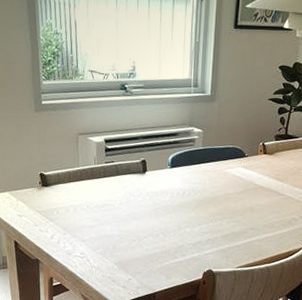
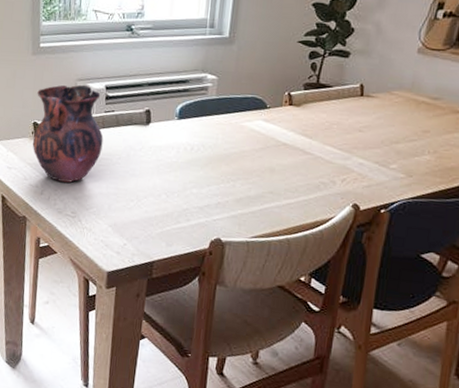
vase: none [40,138,105,227] -> present [32,84,104,183]

